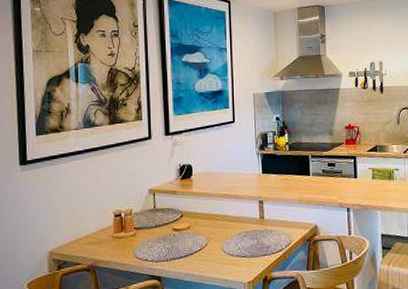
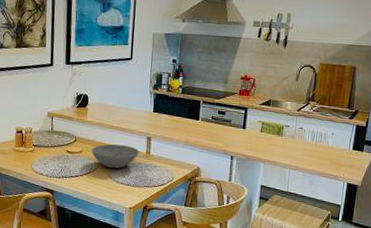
bowl: none [201,212,253,241] -> present [92,144,140,169]

